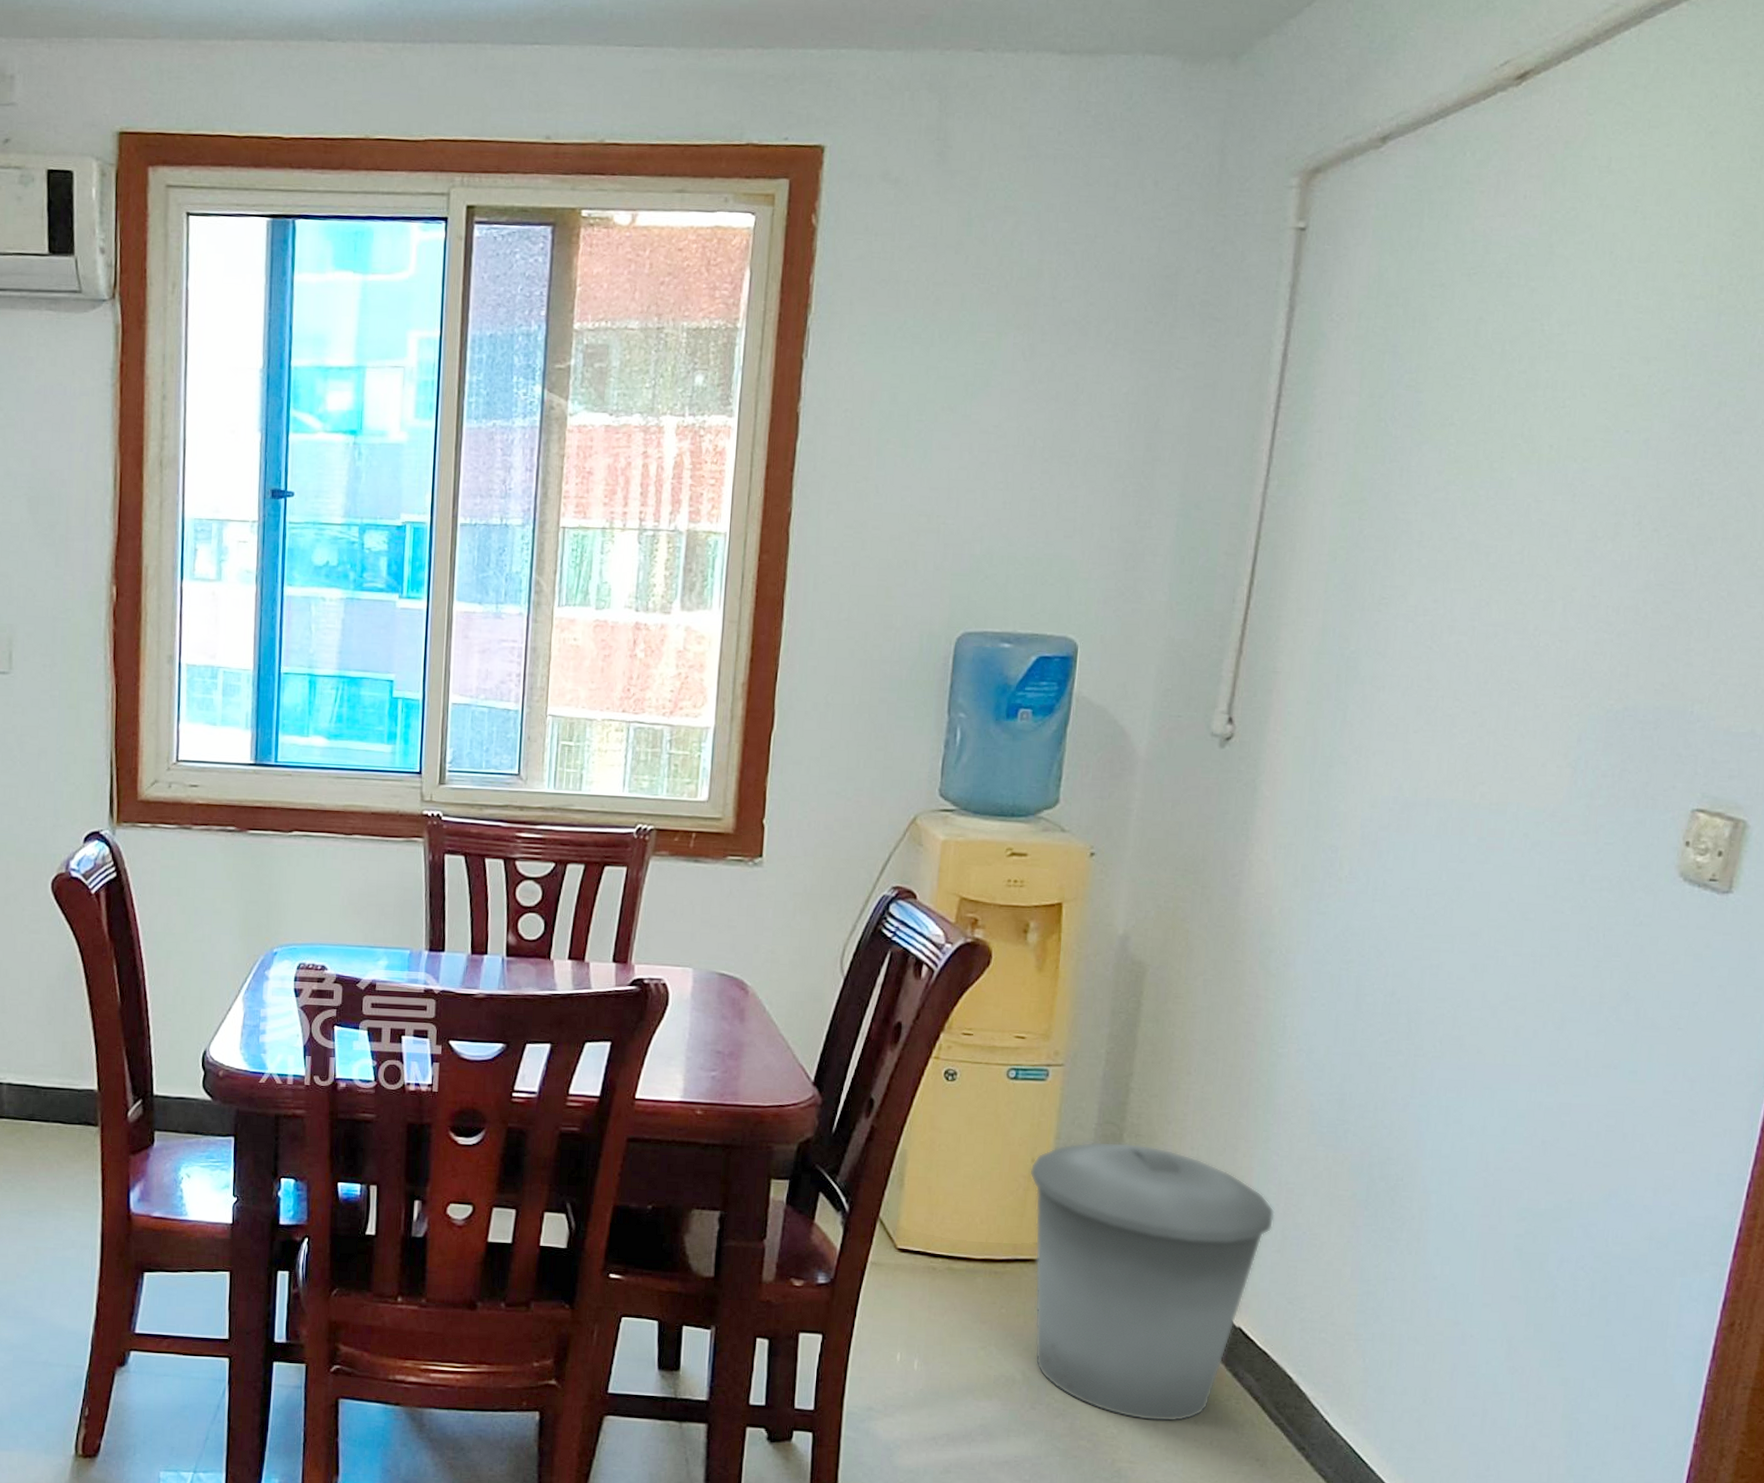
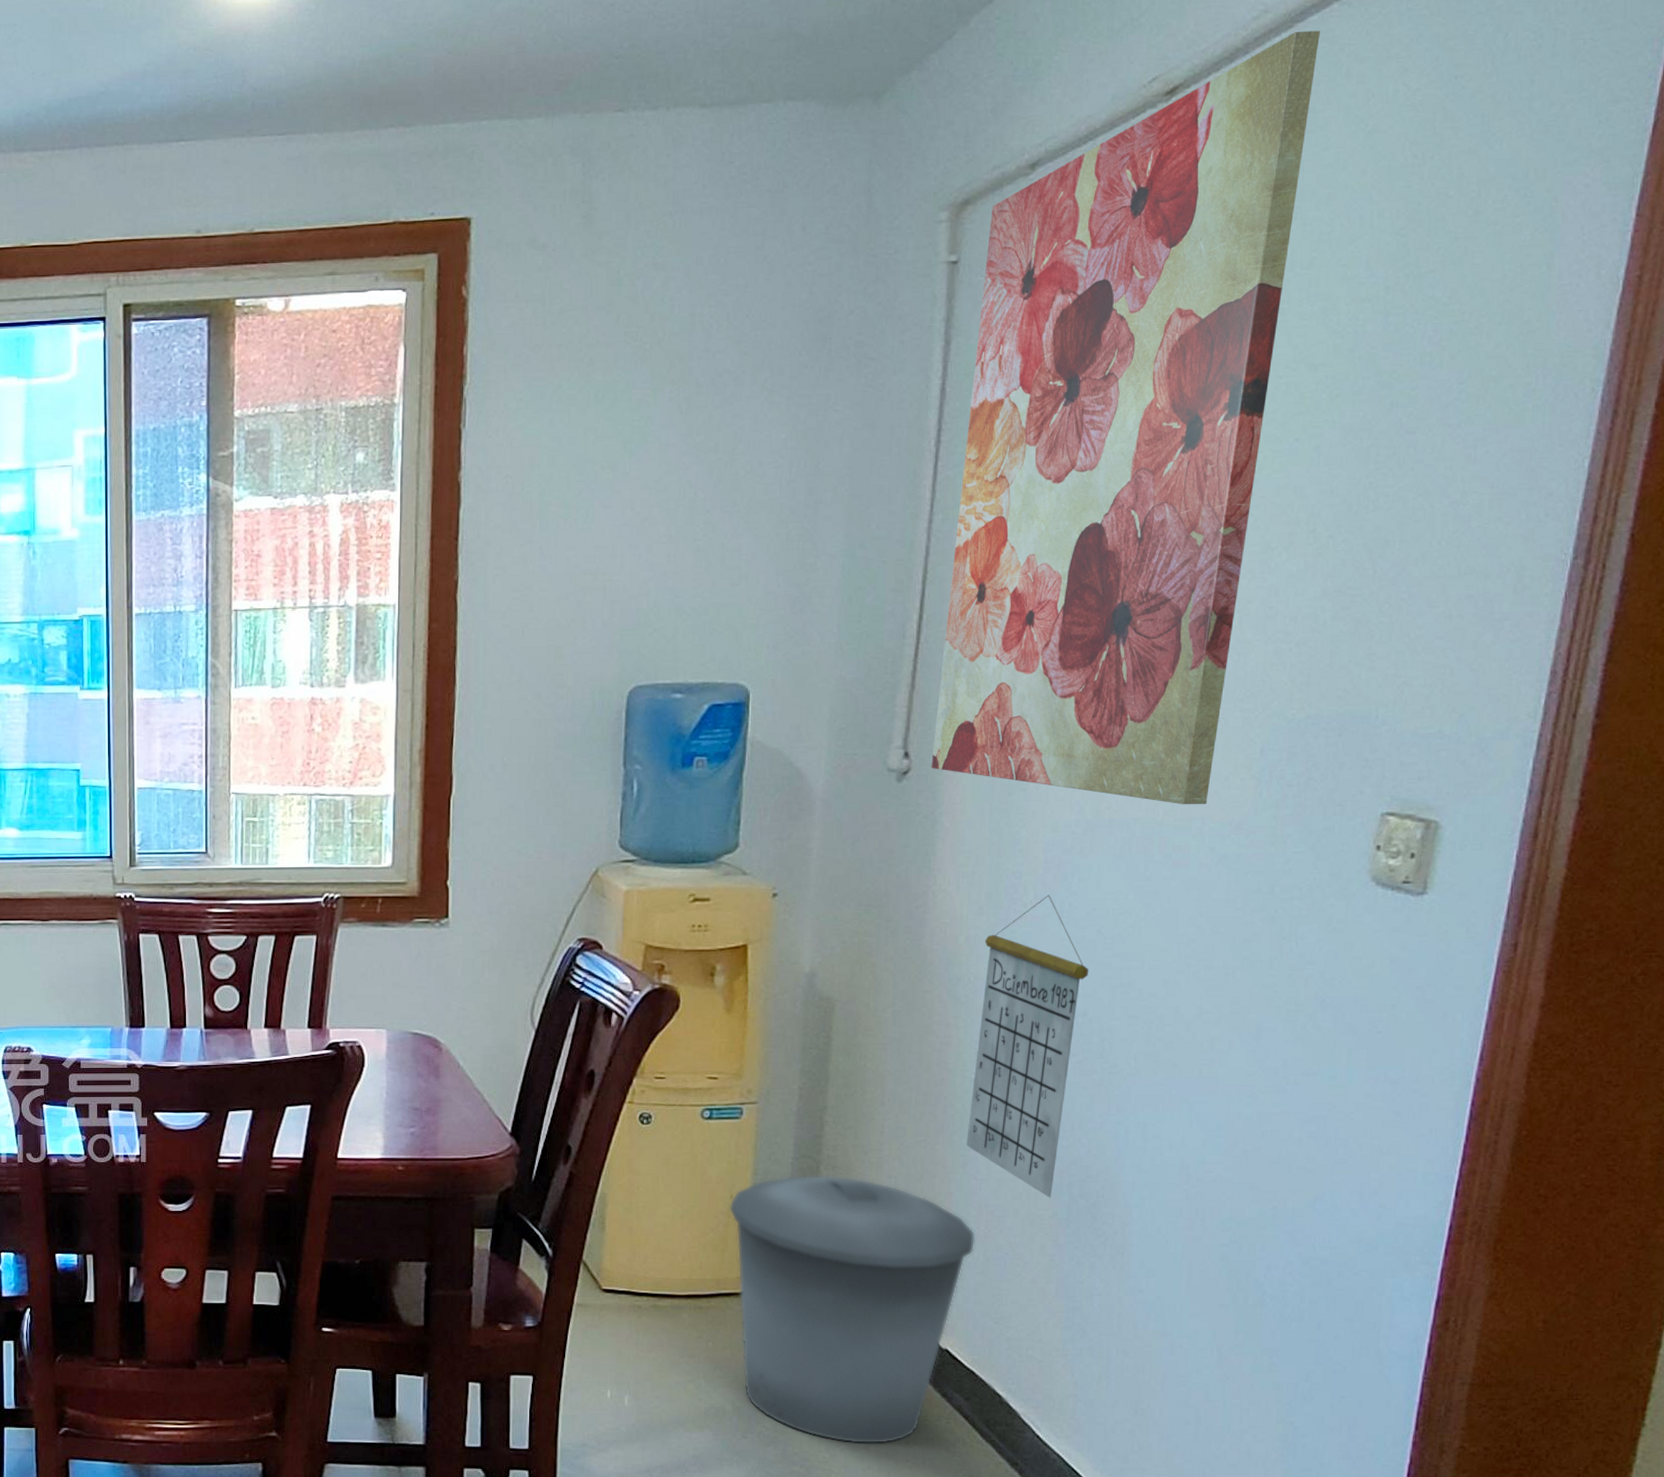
wall art: none [1254,27,1669,790] -> present [931,30,1321,805]
calendar: none [1270,870,1400,1179] -> present [966,894,1089,1198]

